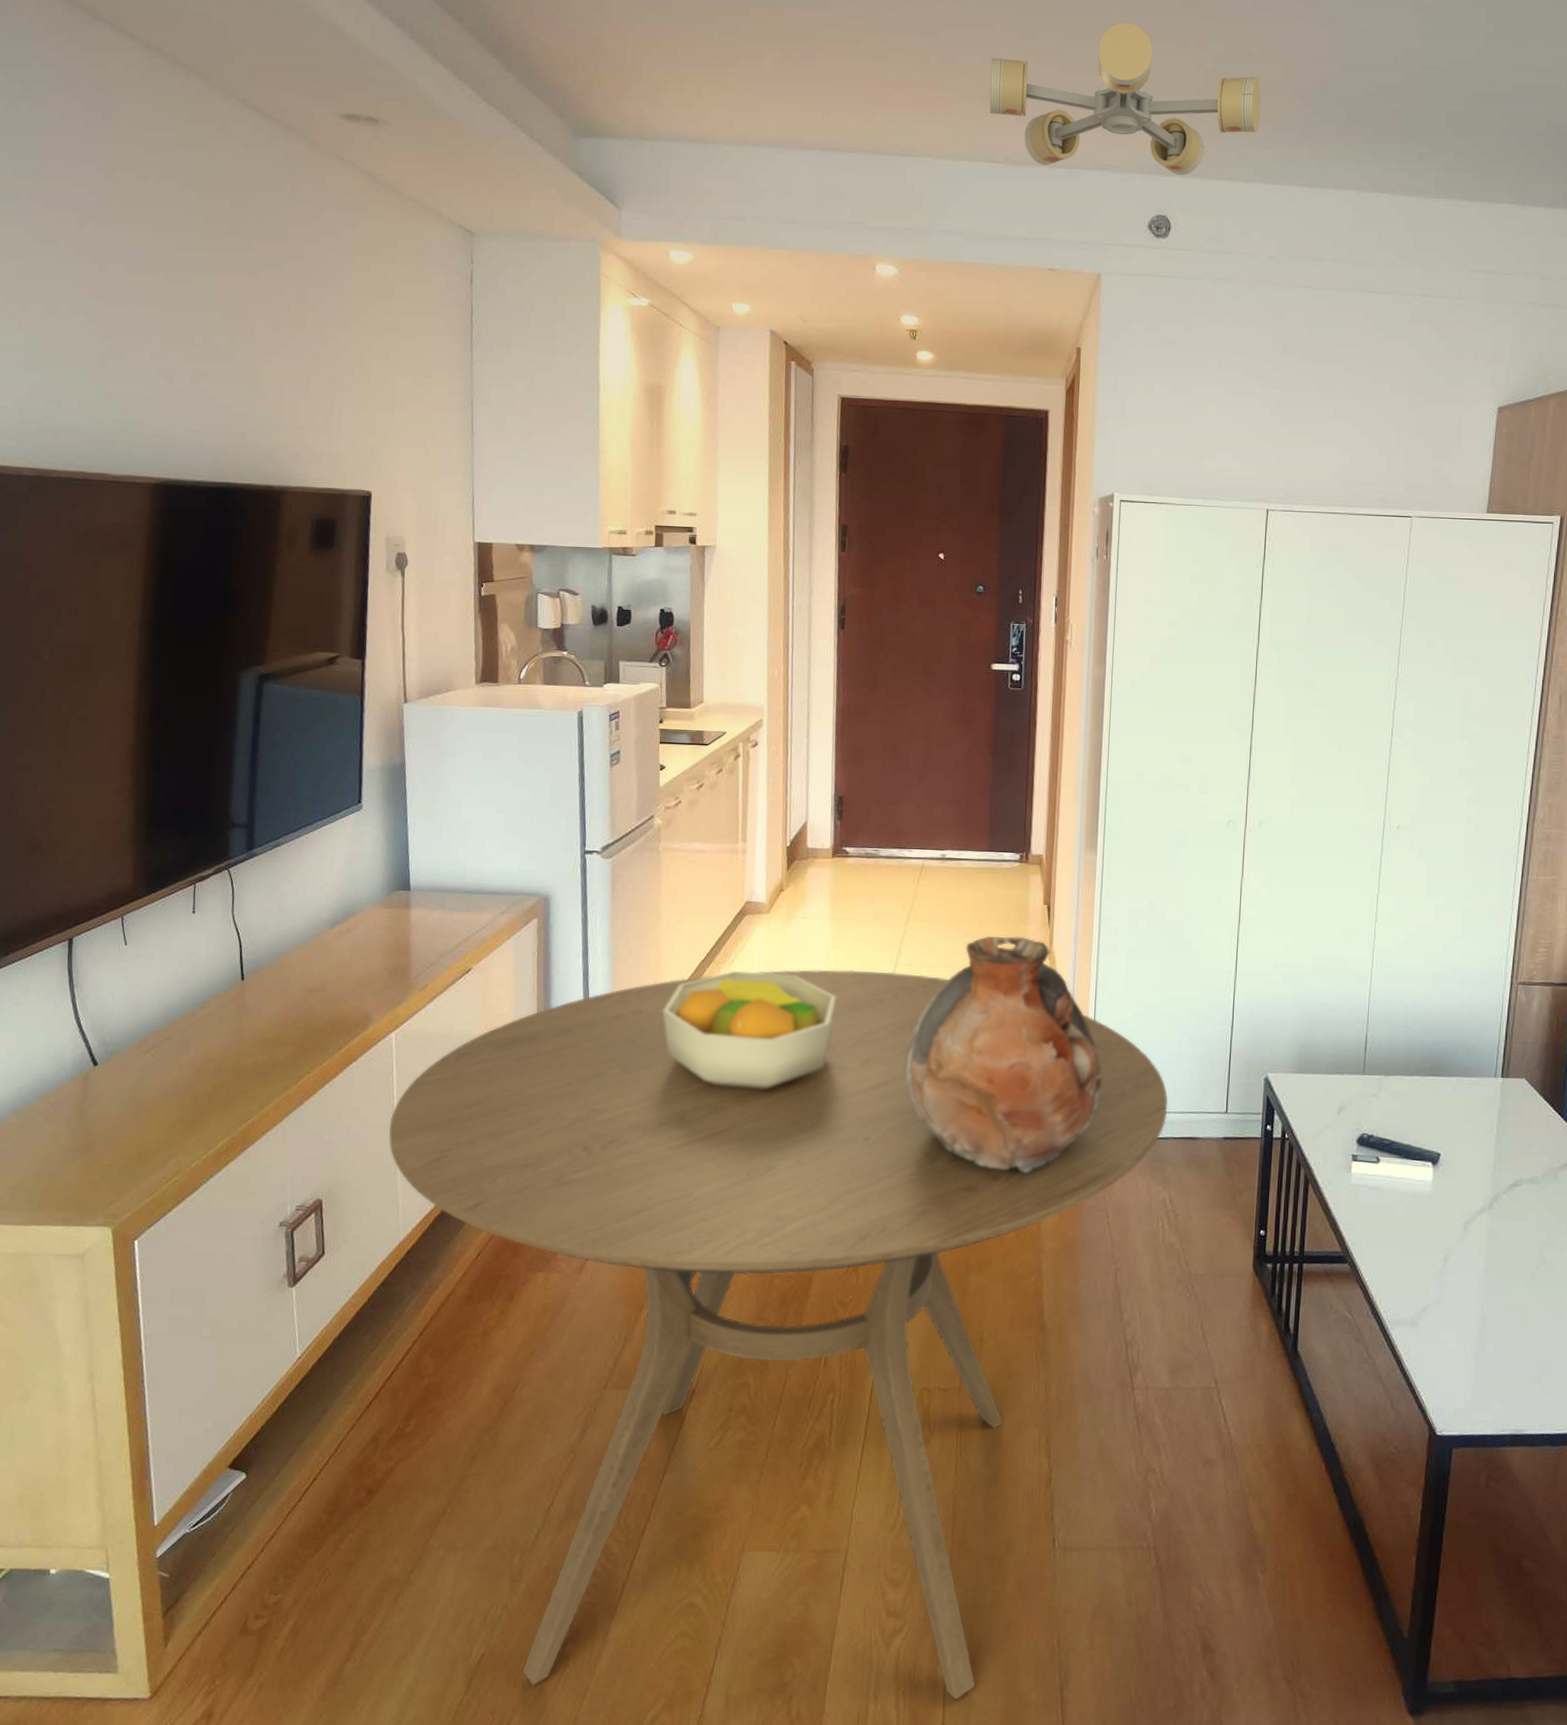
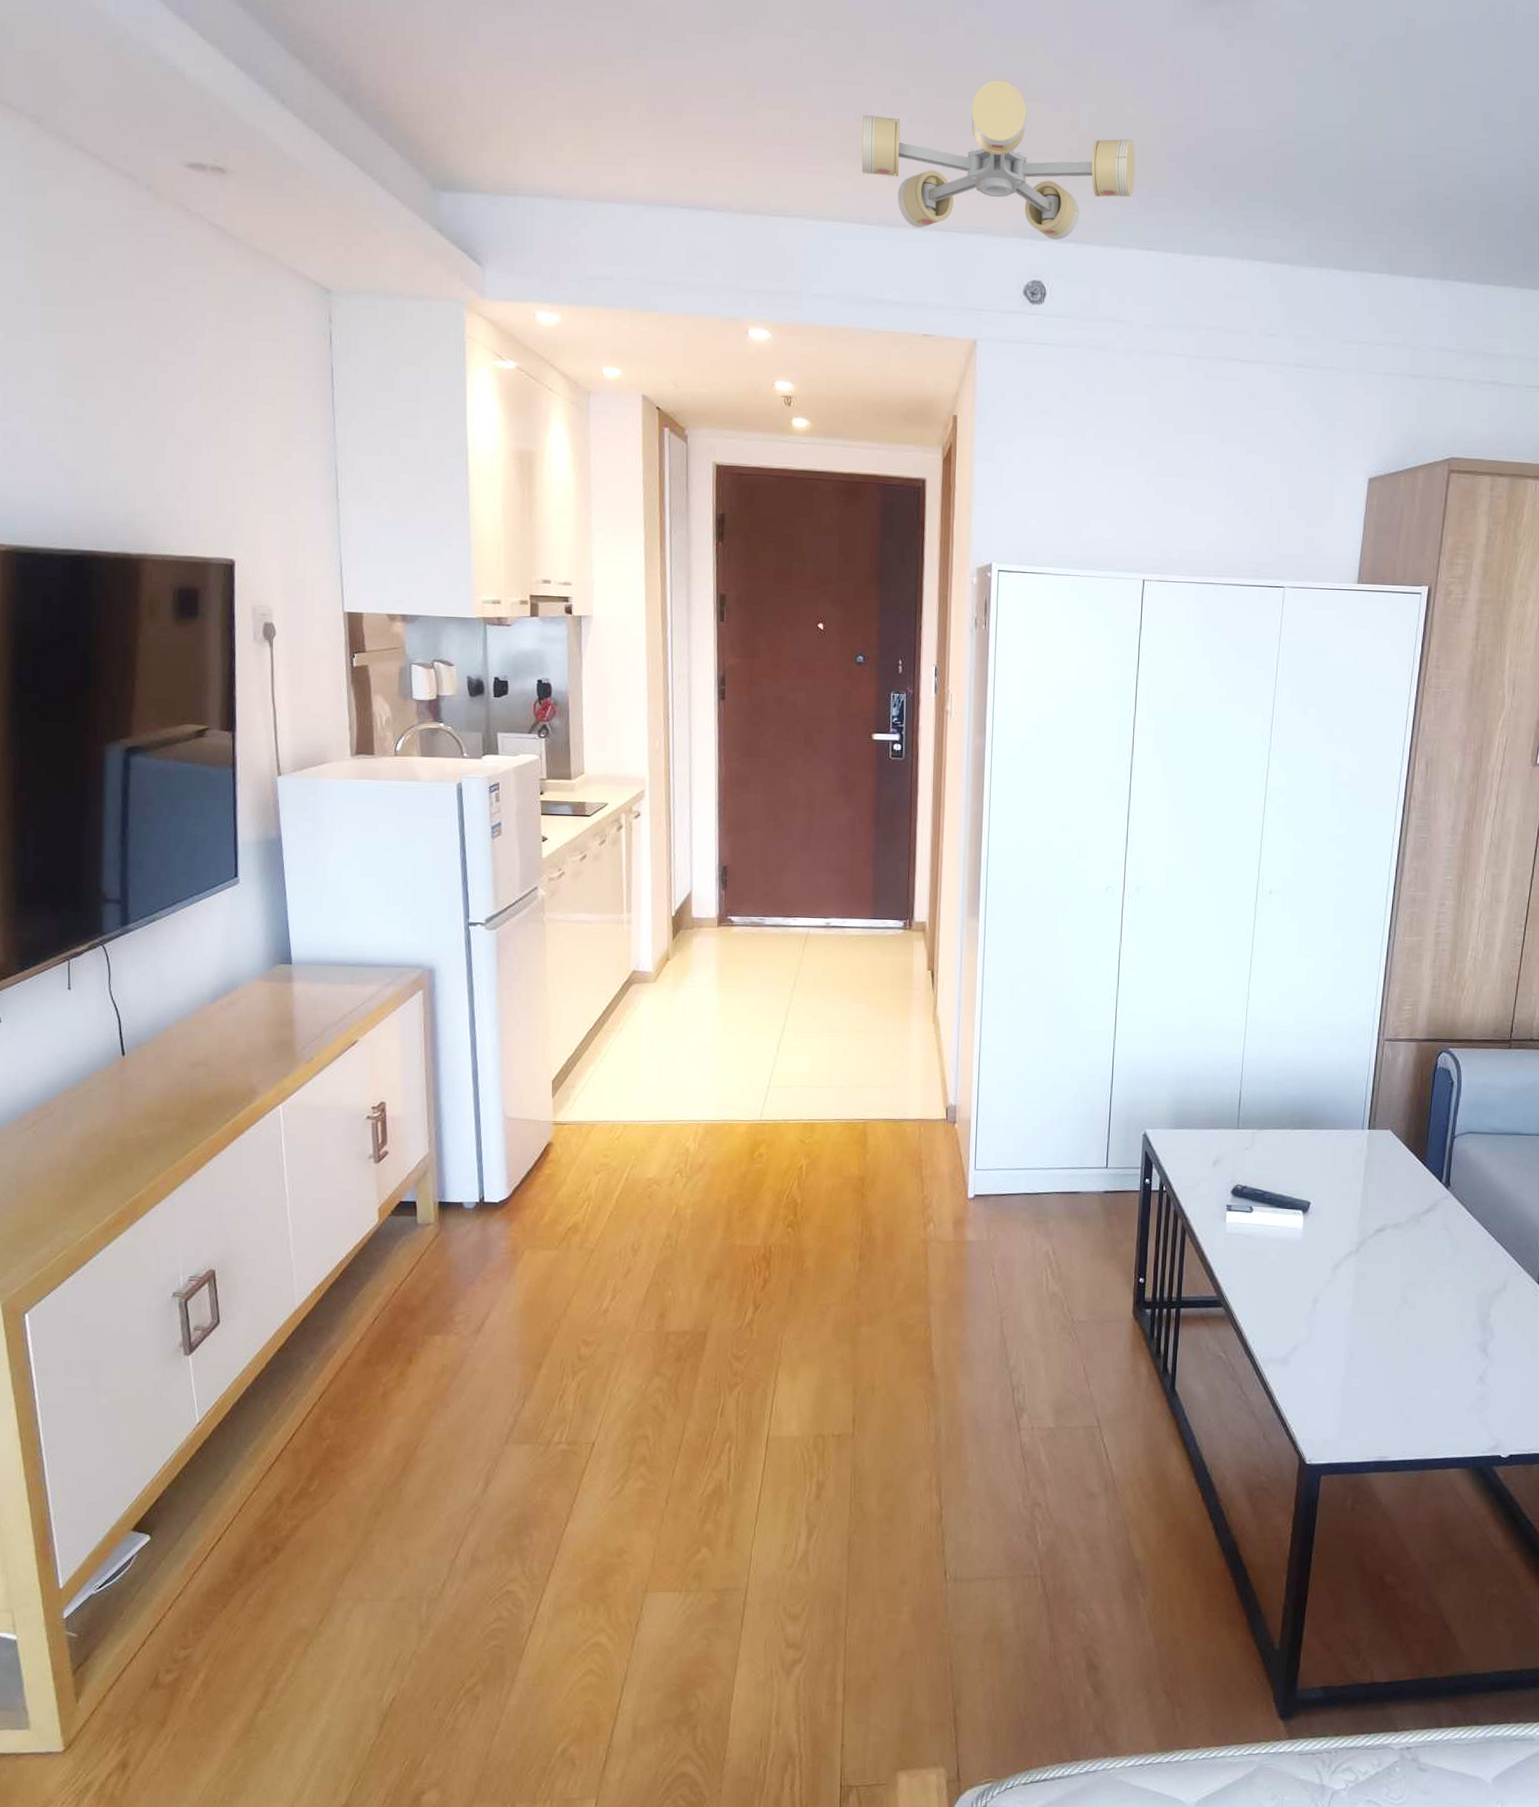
dining table: present [389,969,1169,1699] -> none [280,1036,1051,1725]
fruit bowl: present [663,970,836,1089] -> none [552,1038,724,1154]
vase: present [904,936,1102,1173] -> none [793,1001,987,1229]

